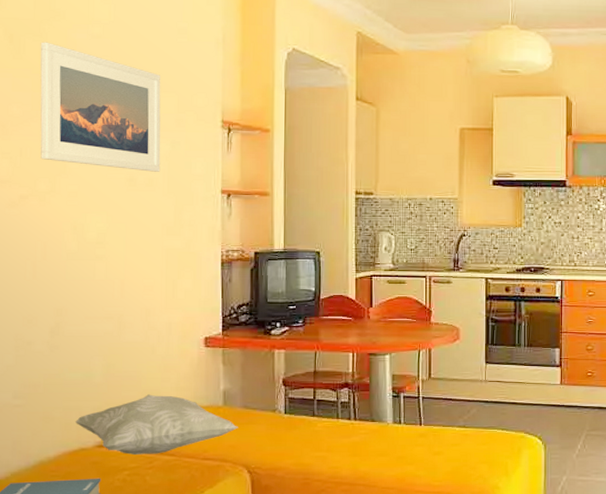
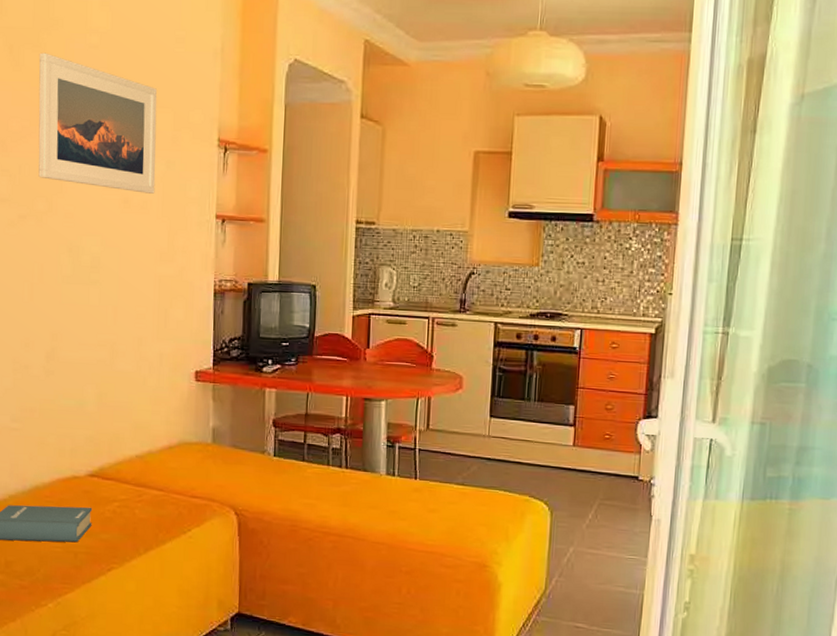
decorative pillow: present [76,394,238,455] -> none [69,426,227,488]

